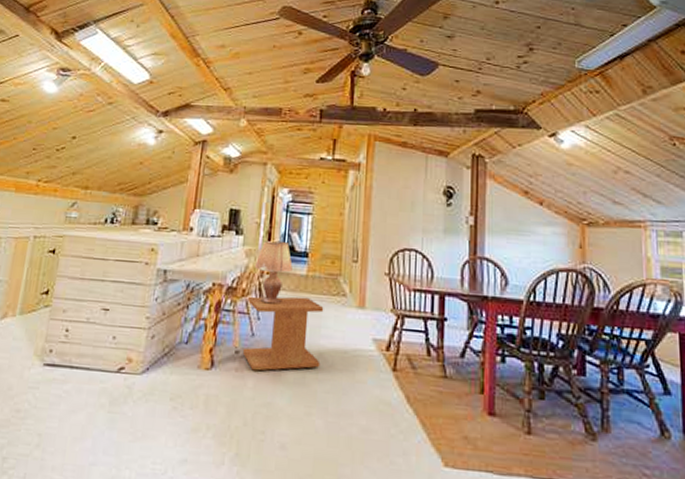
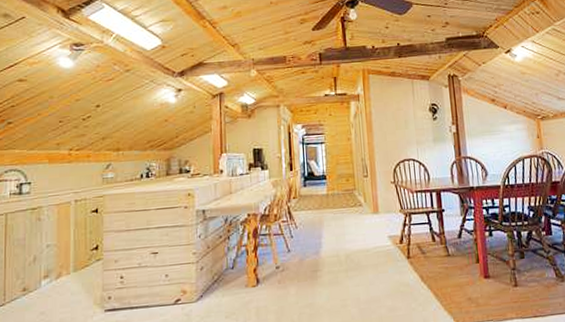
side table: present [242,296,324,371] -> none [281,212,349,280]
lamp: present [254,240,293,304] -> none [282,169,314,223]

